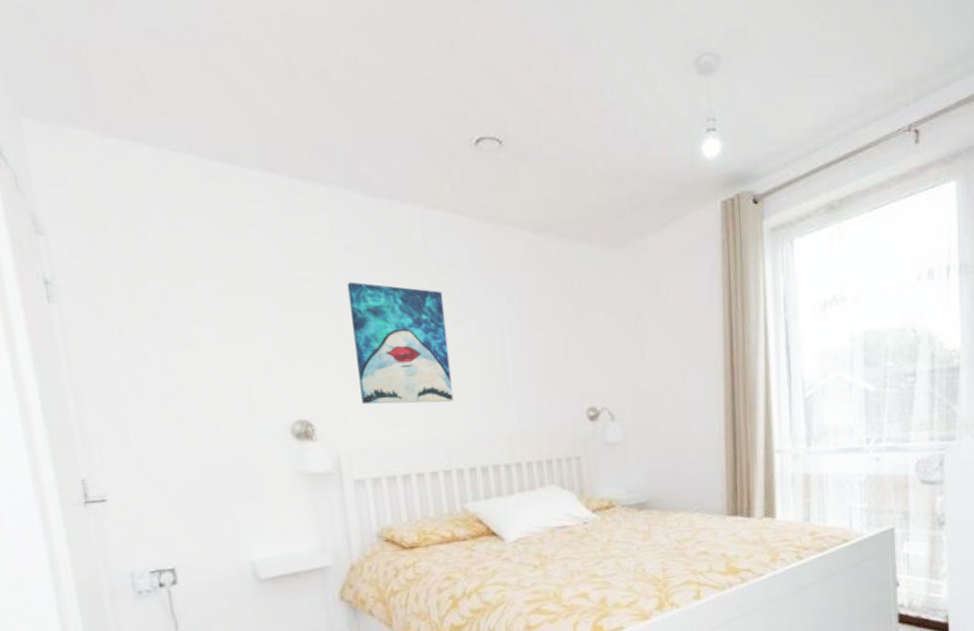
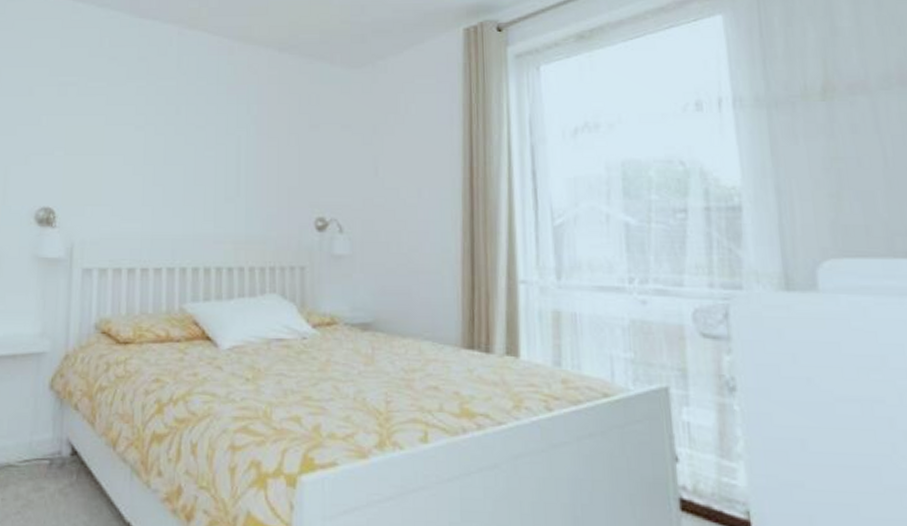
wall art: present [347,281,454,405] -> none [102,87,188,202]

